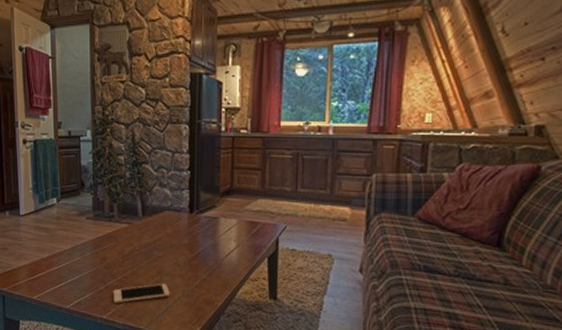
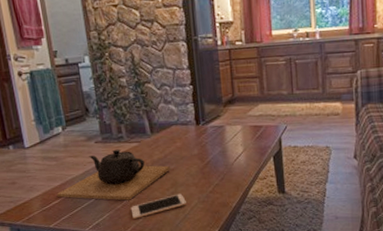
teapot: none [43,228,157,283] -> present [56,149,170,201]

